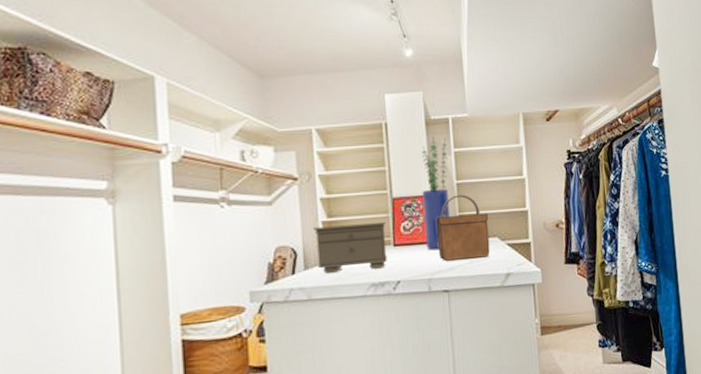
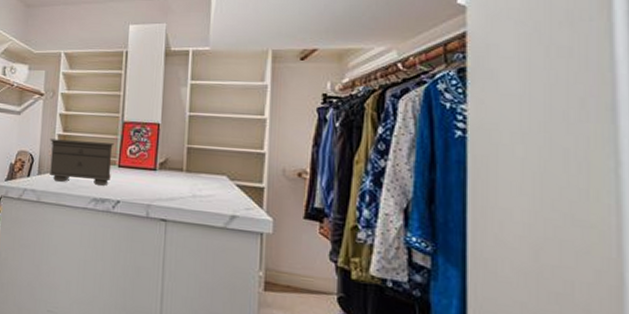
vase: present [422,137,451,251] -> none [149,67,184,178]
handbag: present [435,194,490,261] -> none [161,126,218,194]

